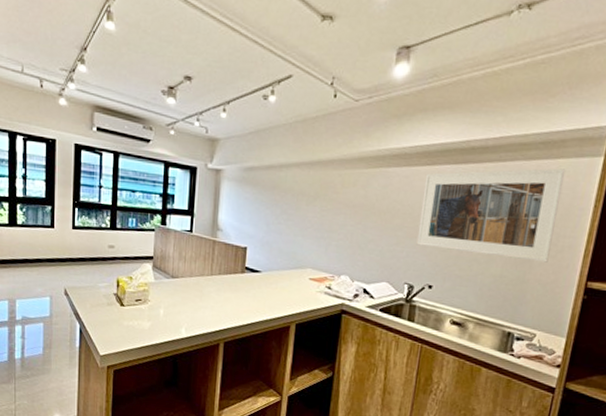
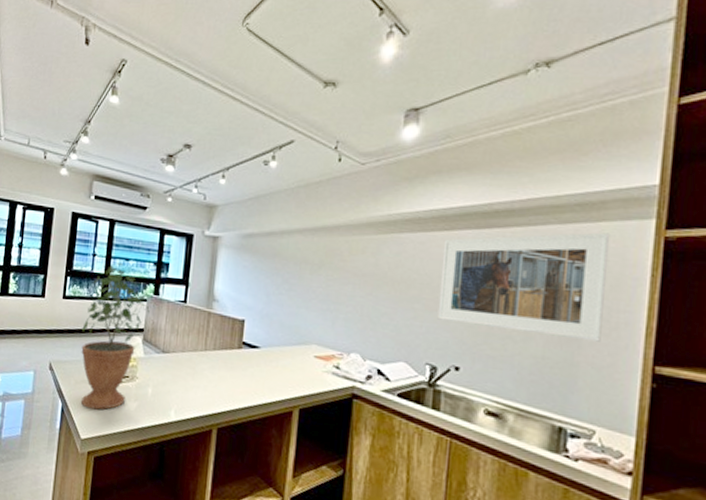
potted plant: none [93,195,158,330] -> present [80,263,150,410]

